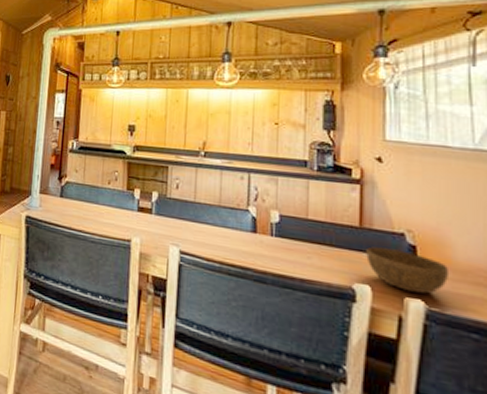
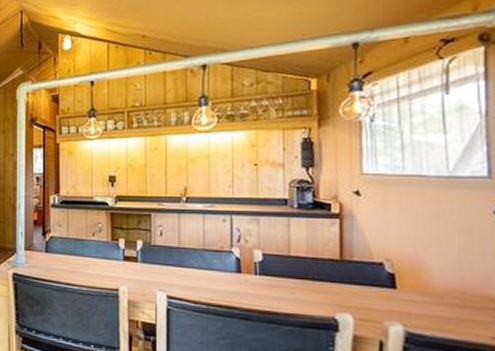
bowl: present [366,246,450,294] -> none [347,277,427,318]

